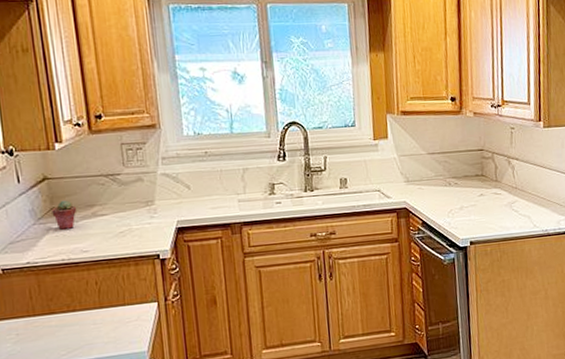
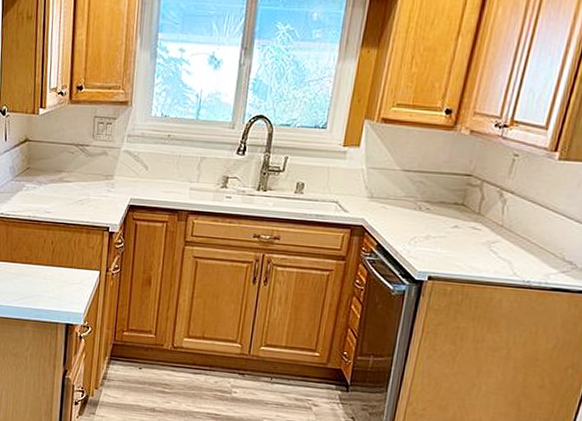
potted succulent: present [51,200,77,230] -> none [27,162,48,189]

